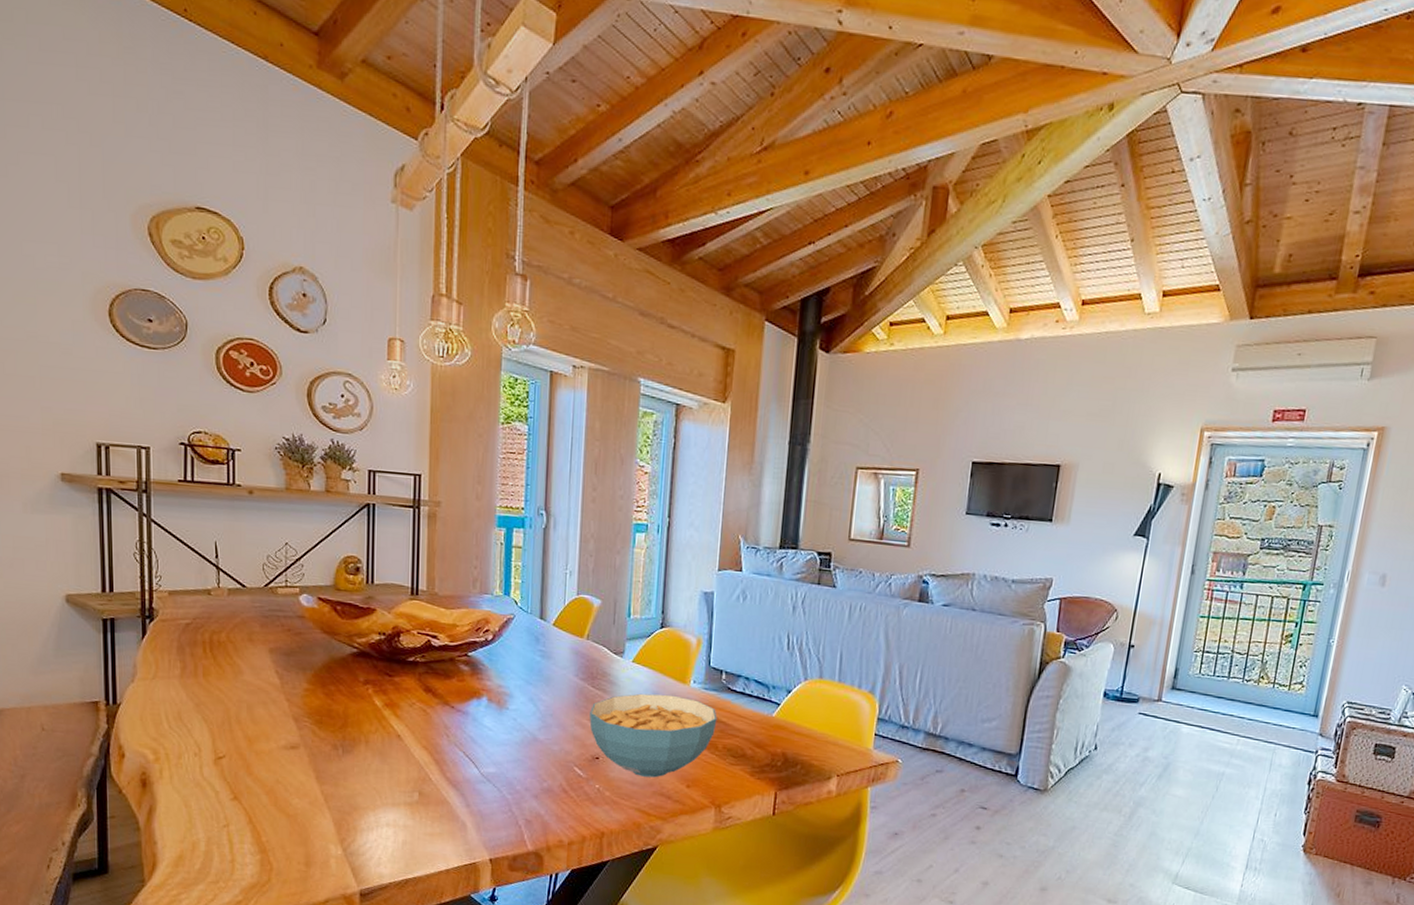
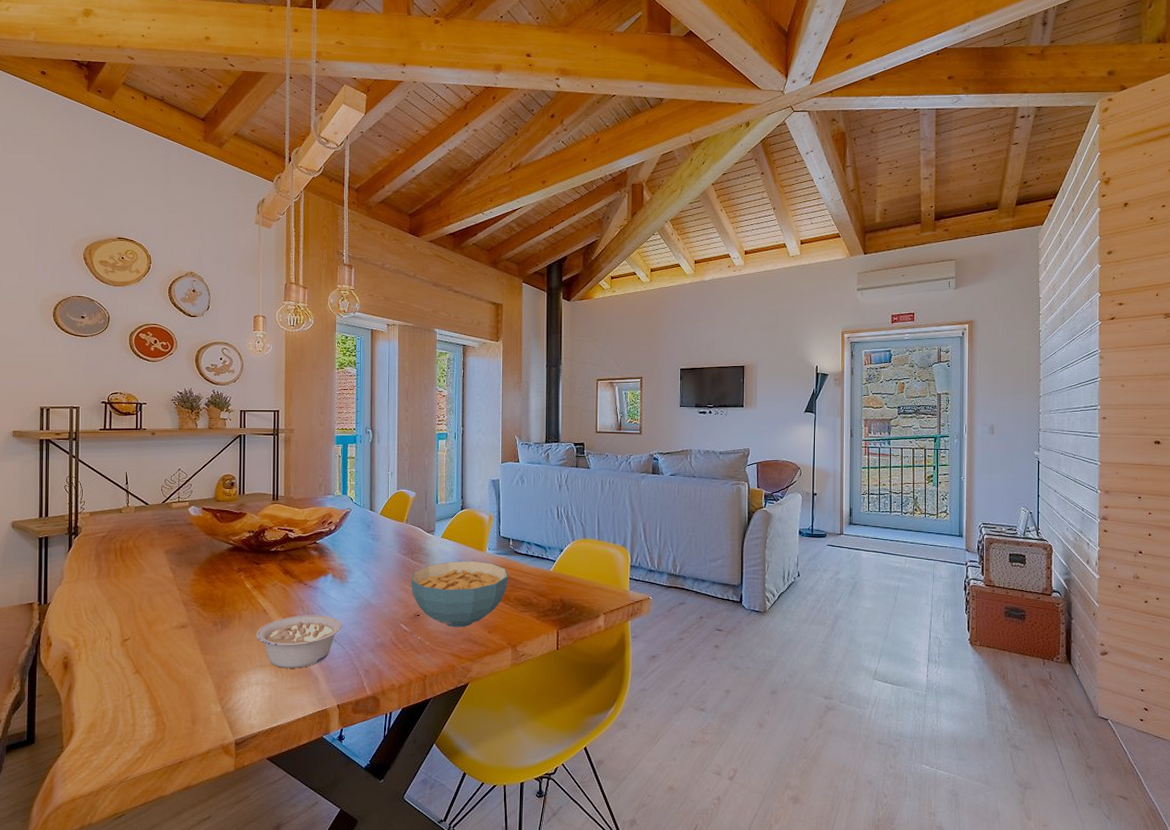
legume: none [387,745,498,811] -> present [256,615,342,668]

